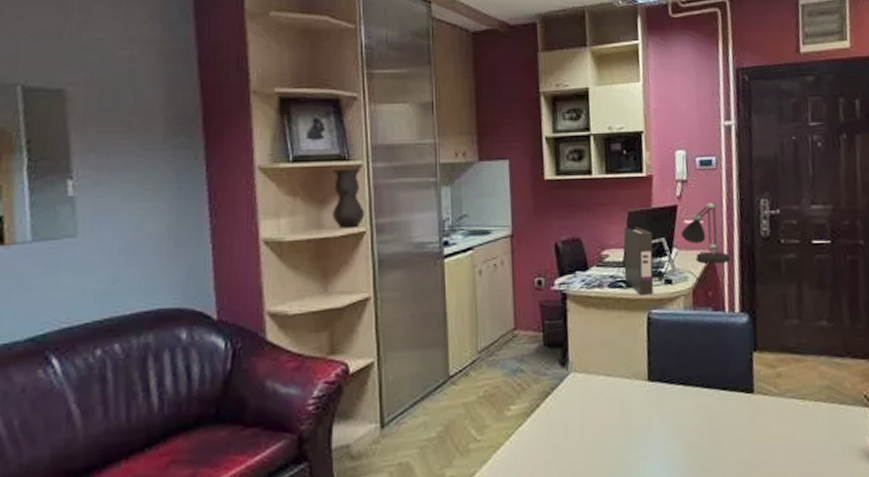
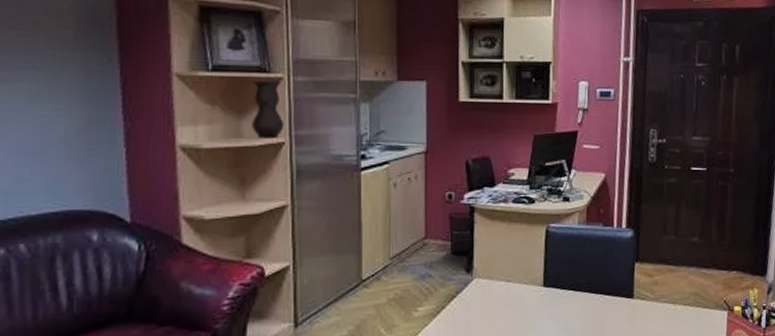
binder: present [623,226,654,295] -> none [527,149,555,210]
desk lamp: present [681,202,730,264] -> none [579,130,621,185]

